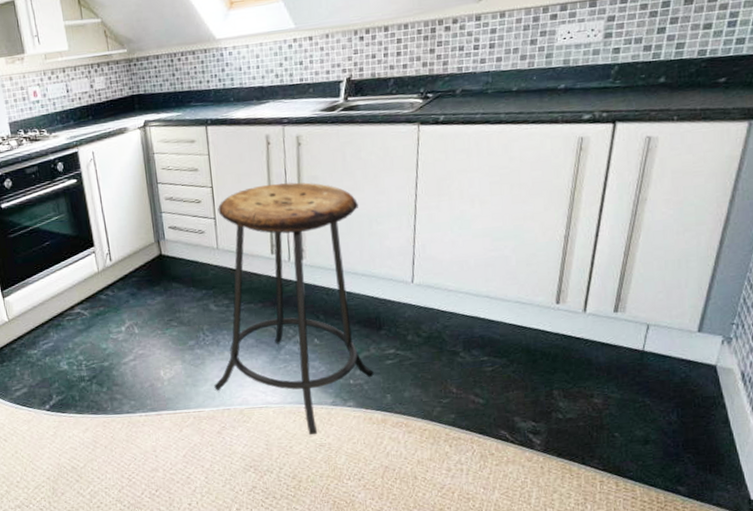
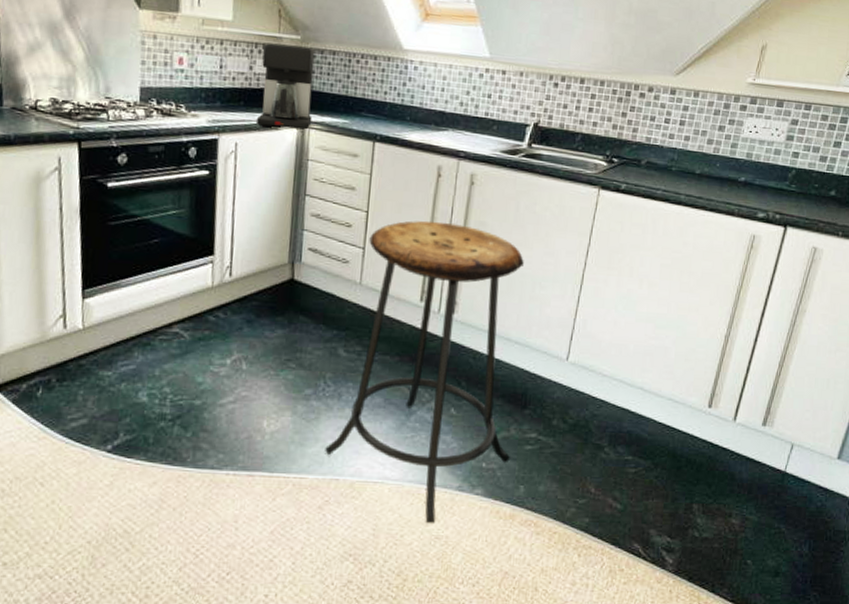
coffee maker: none [98,57,151,133] -> present [257,43,315,130]

